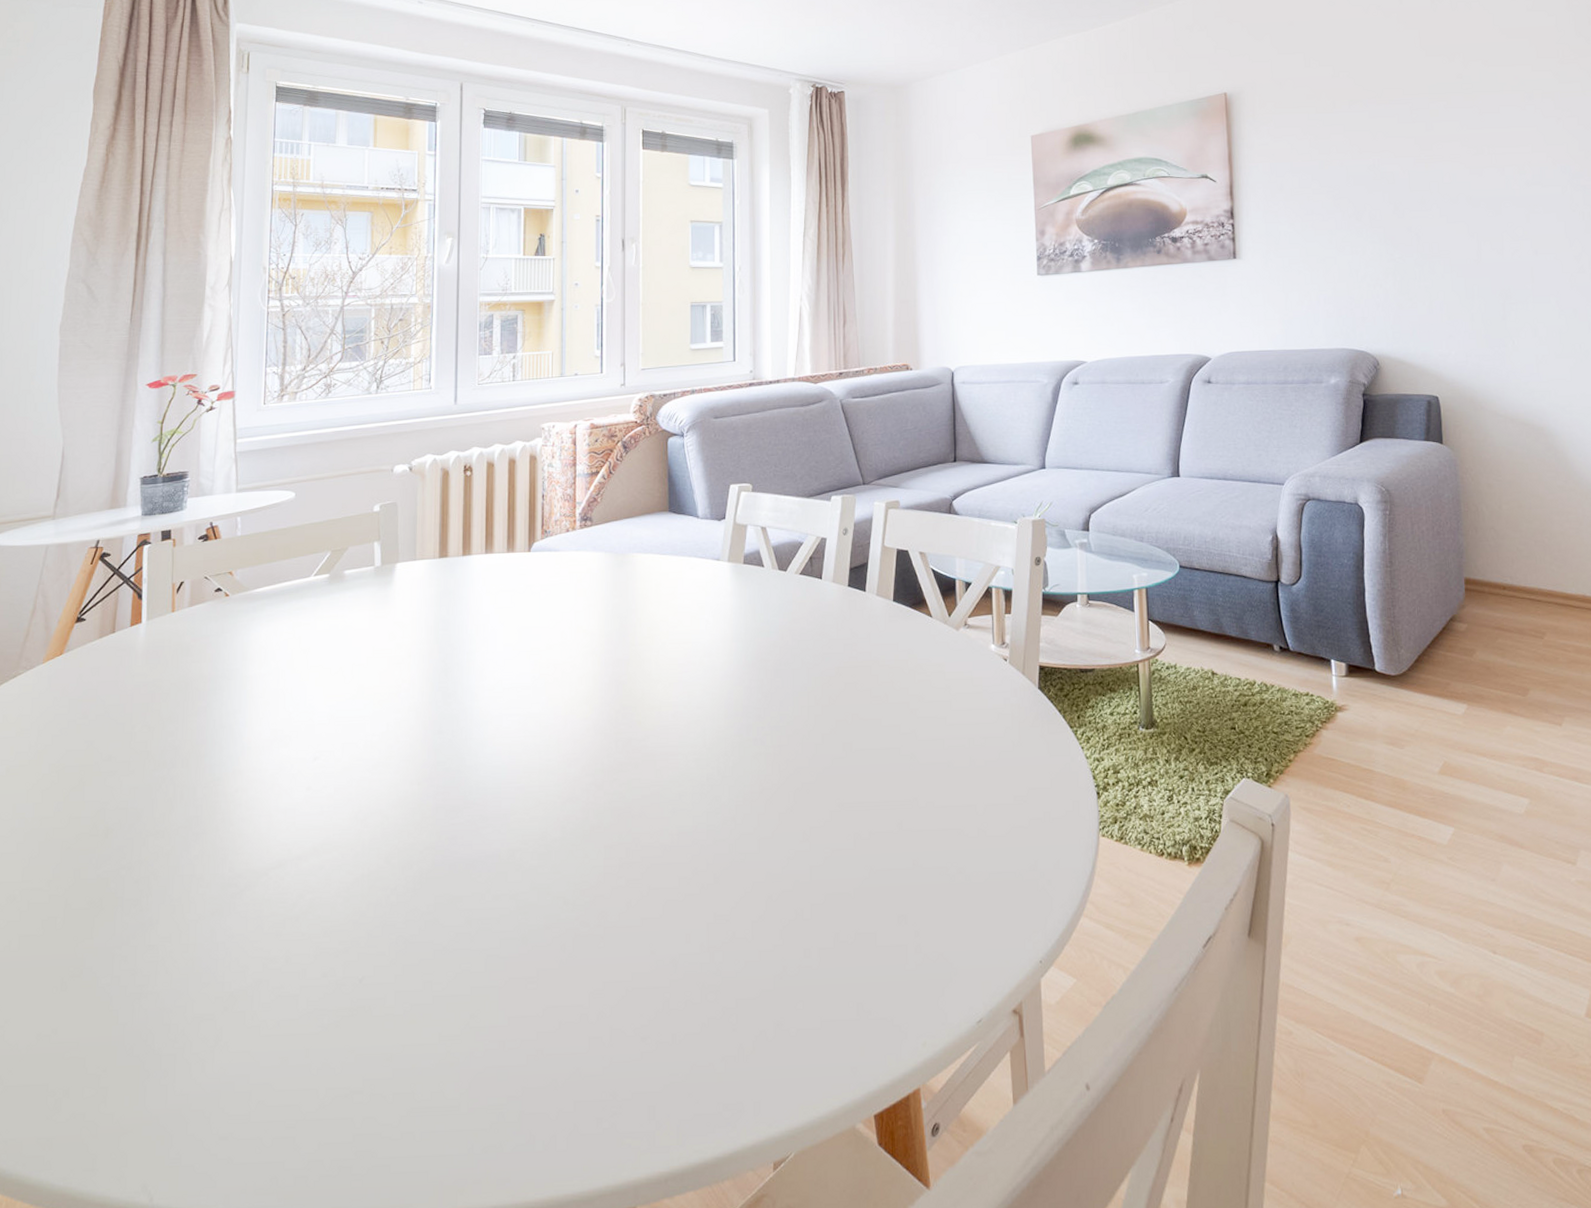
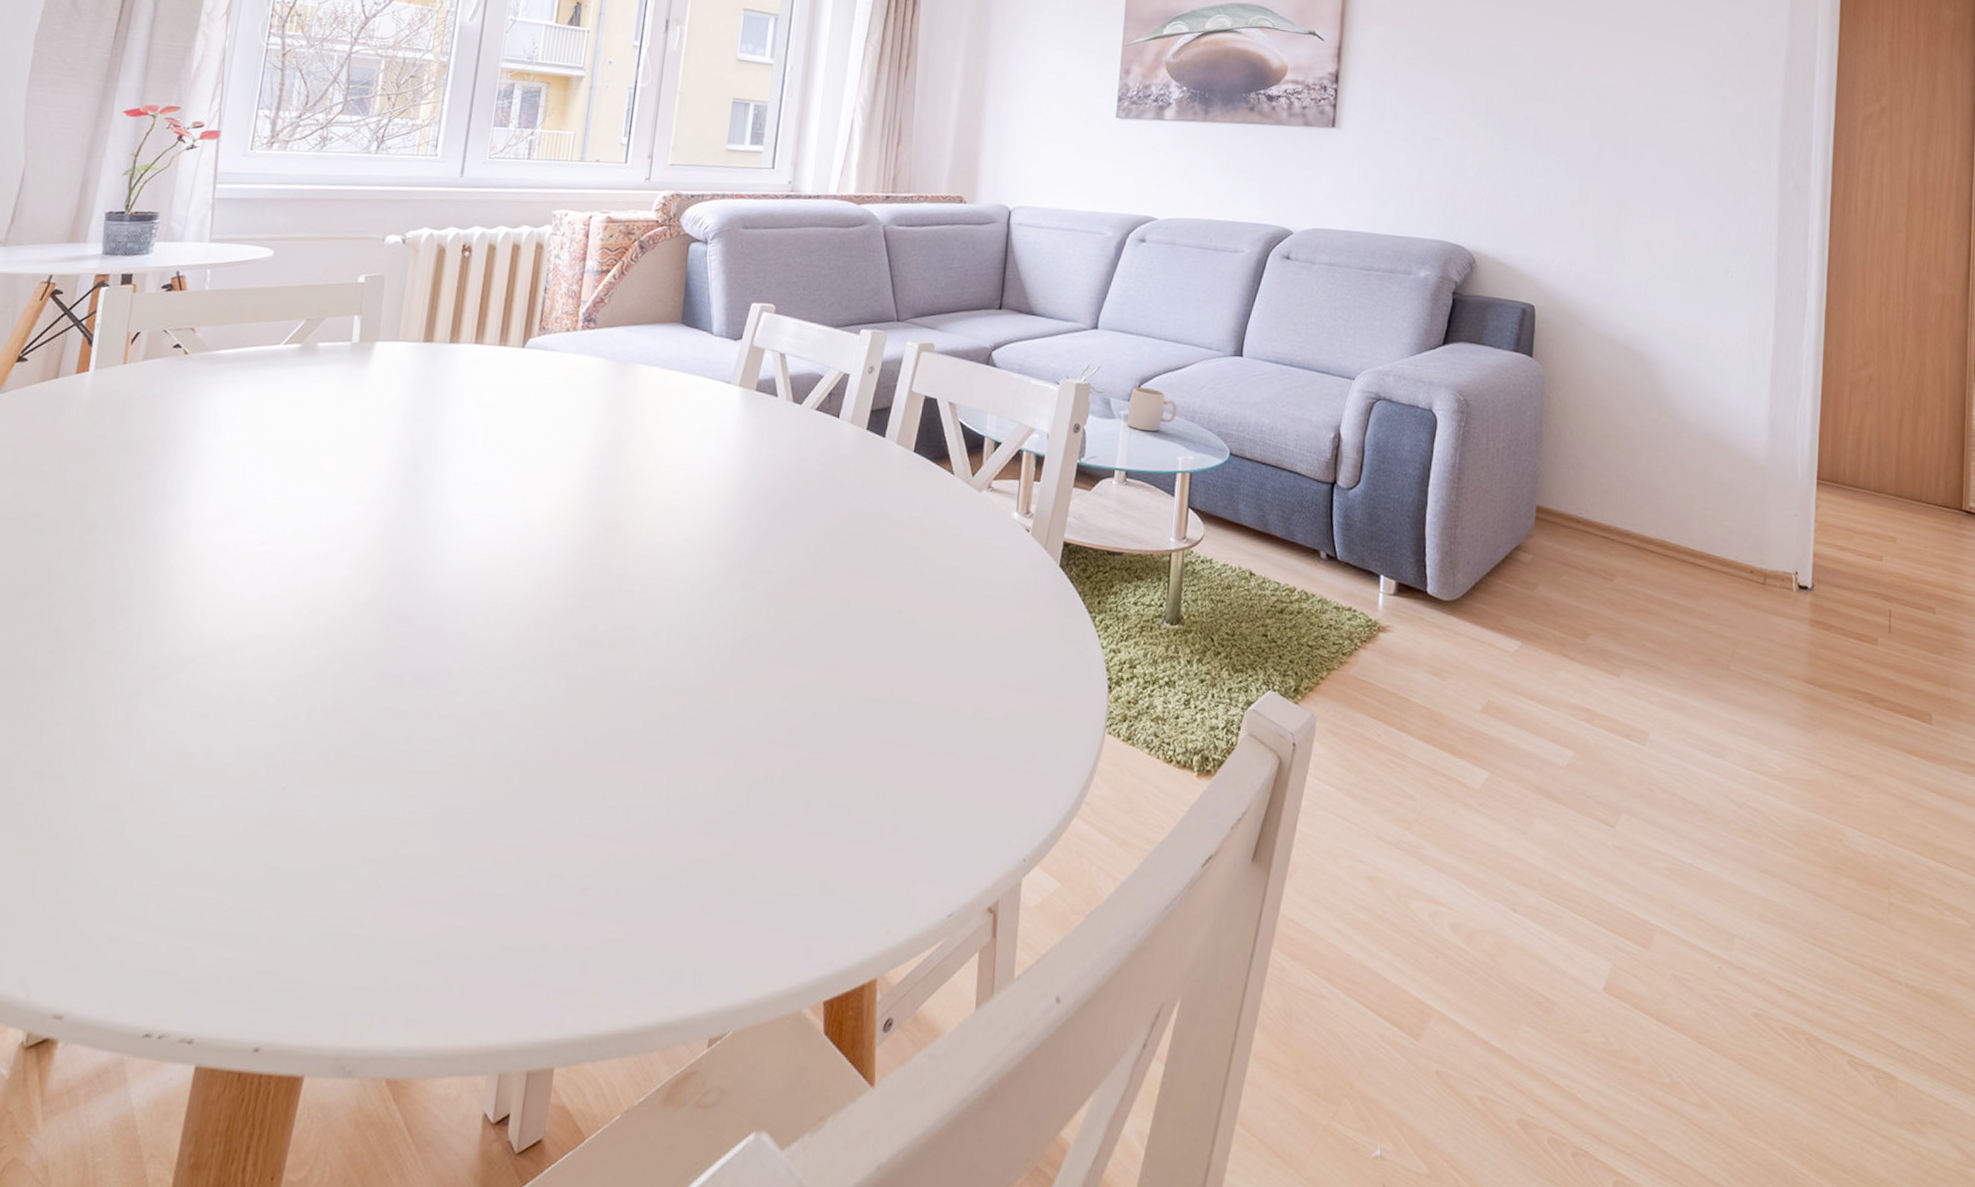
mug: none [1082,516,1127,556] -> present [1126,386,1178,432]

